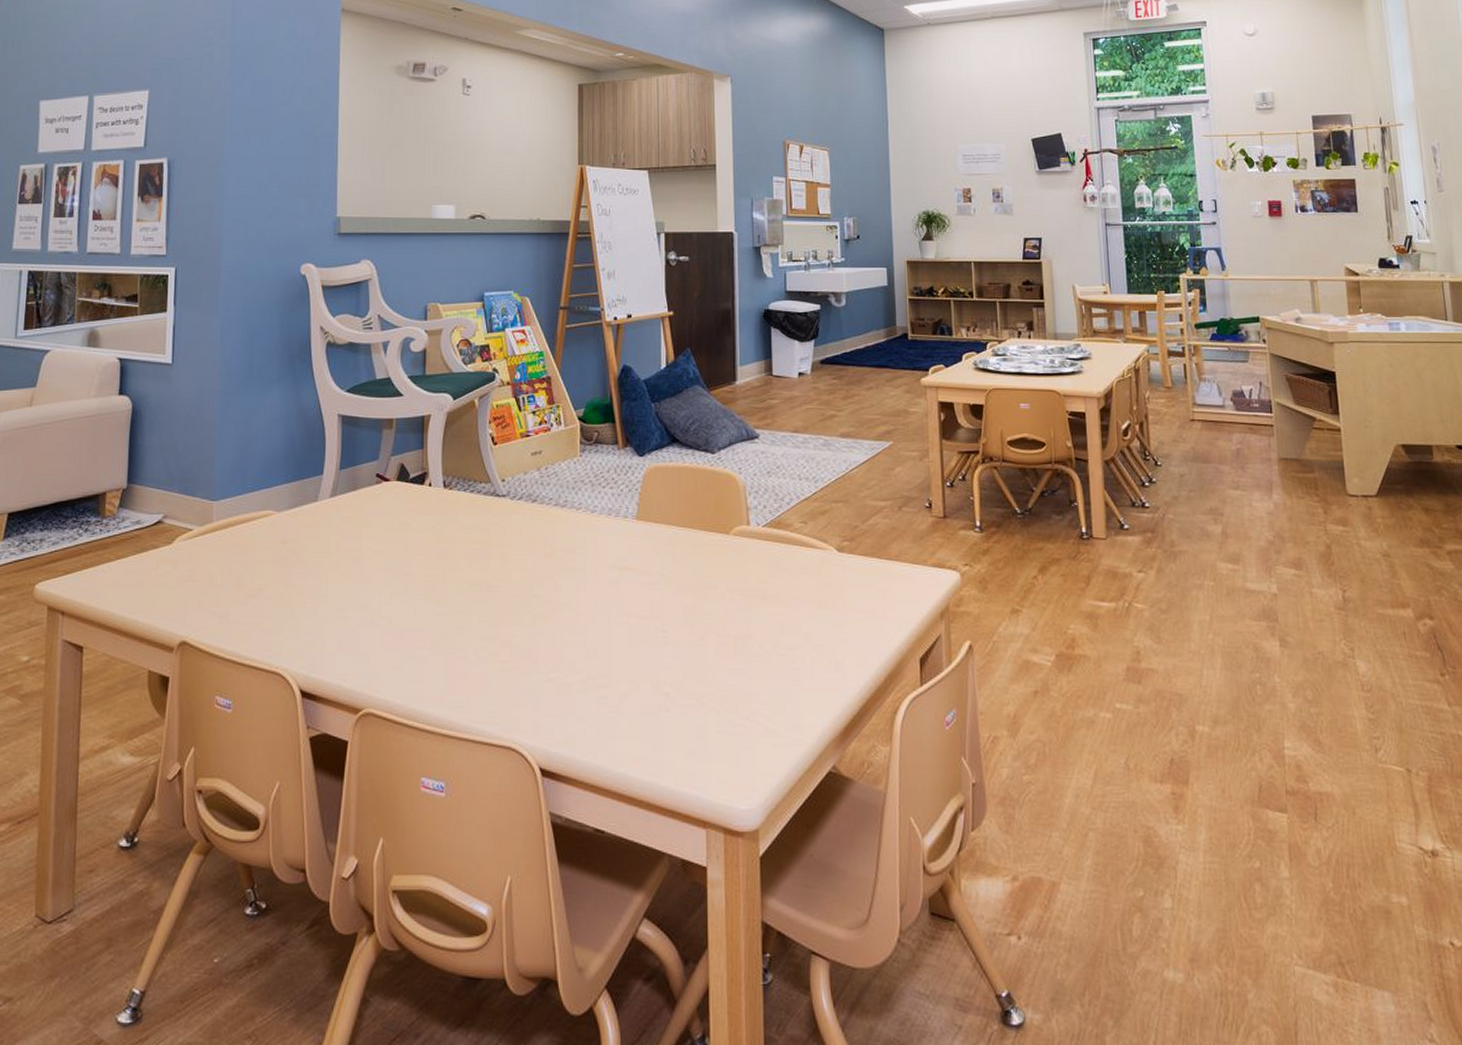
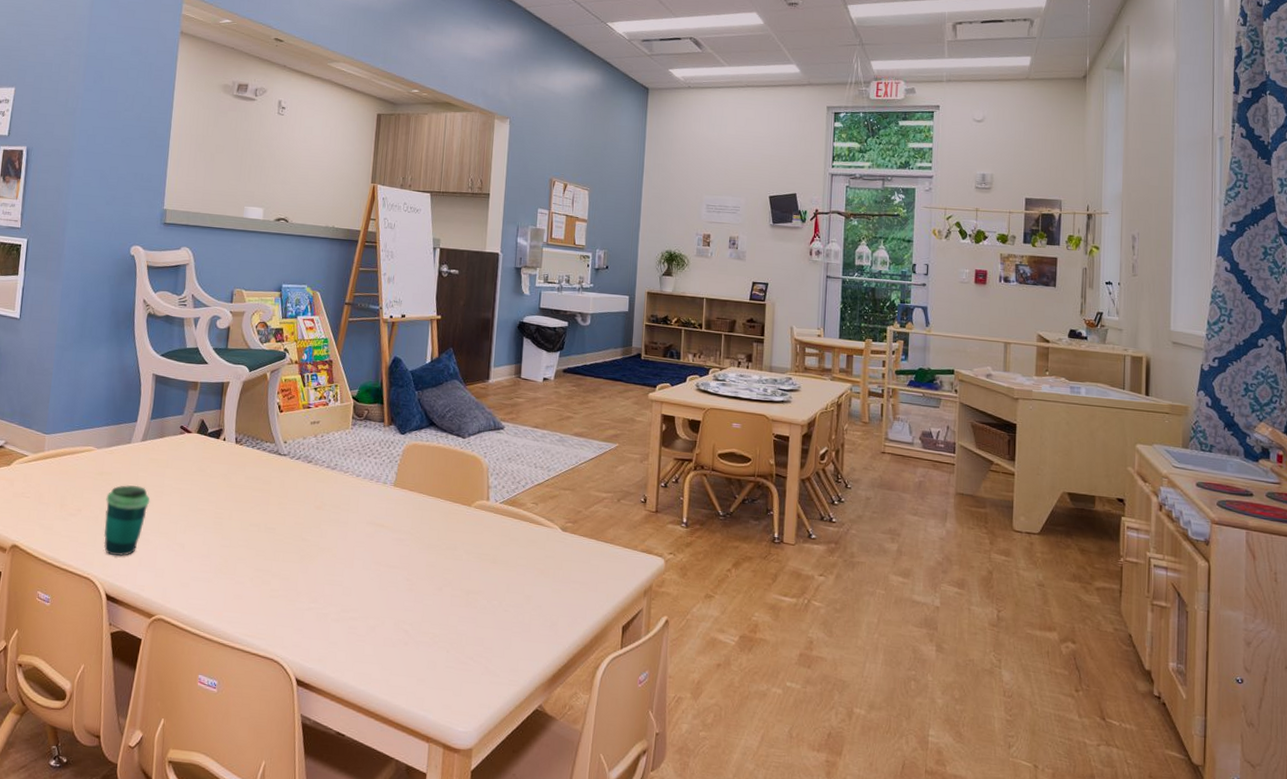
cup: none [292,551,346,642] -> present [103,485,150,557]

